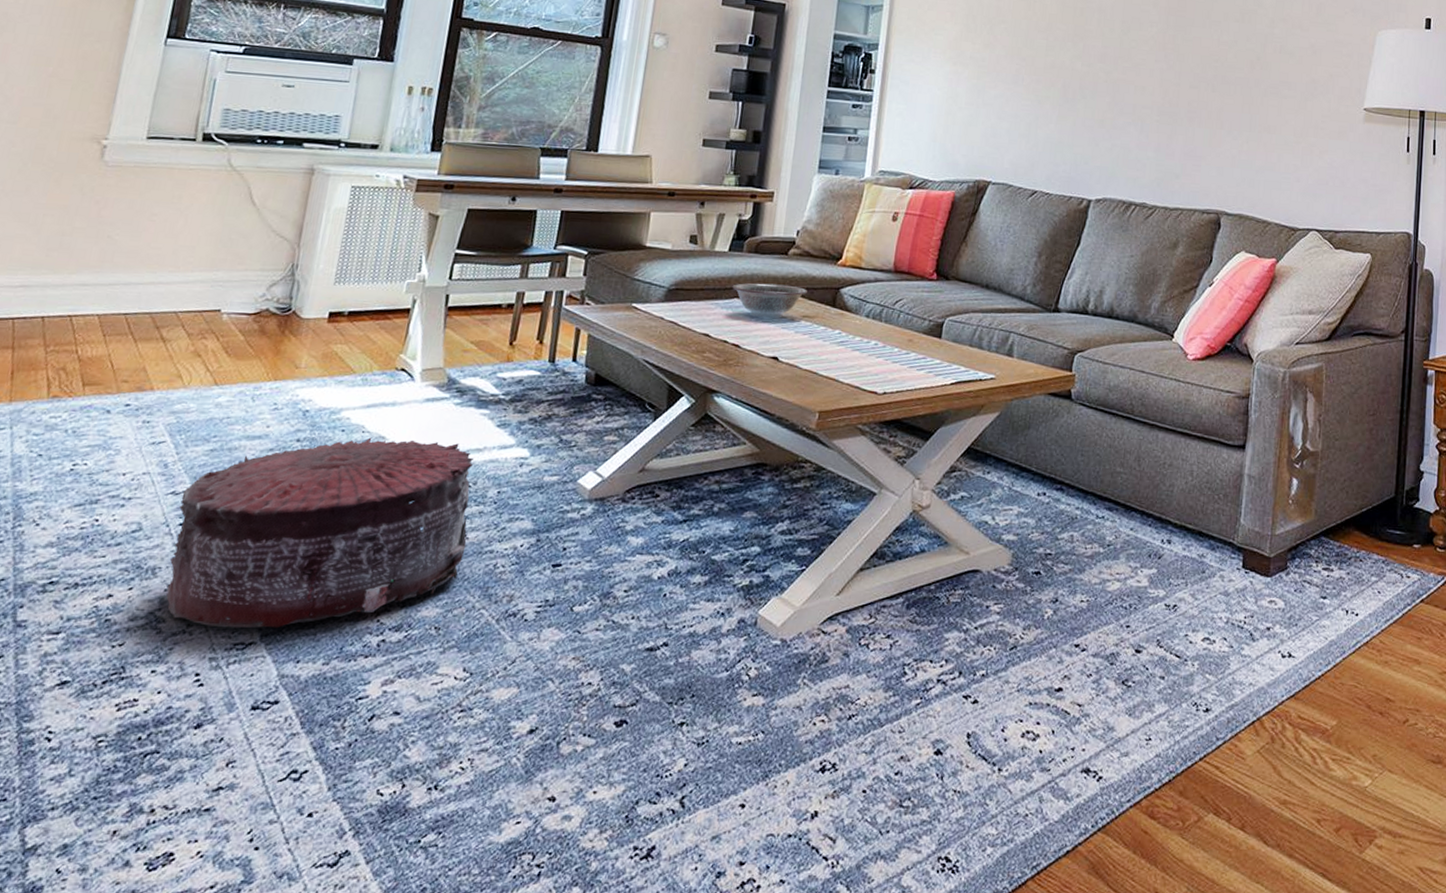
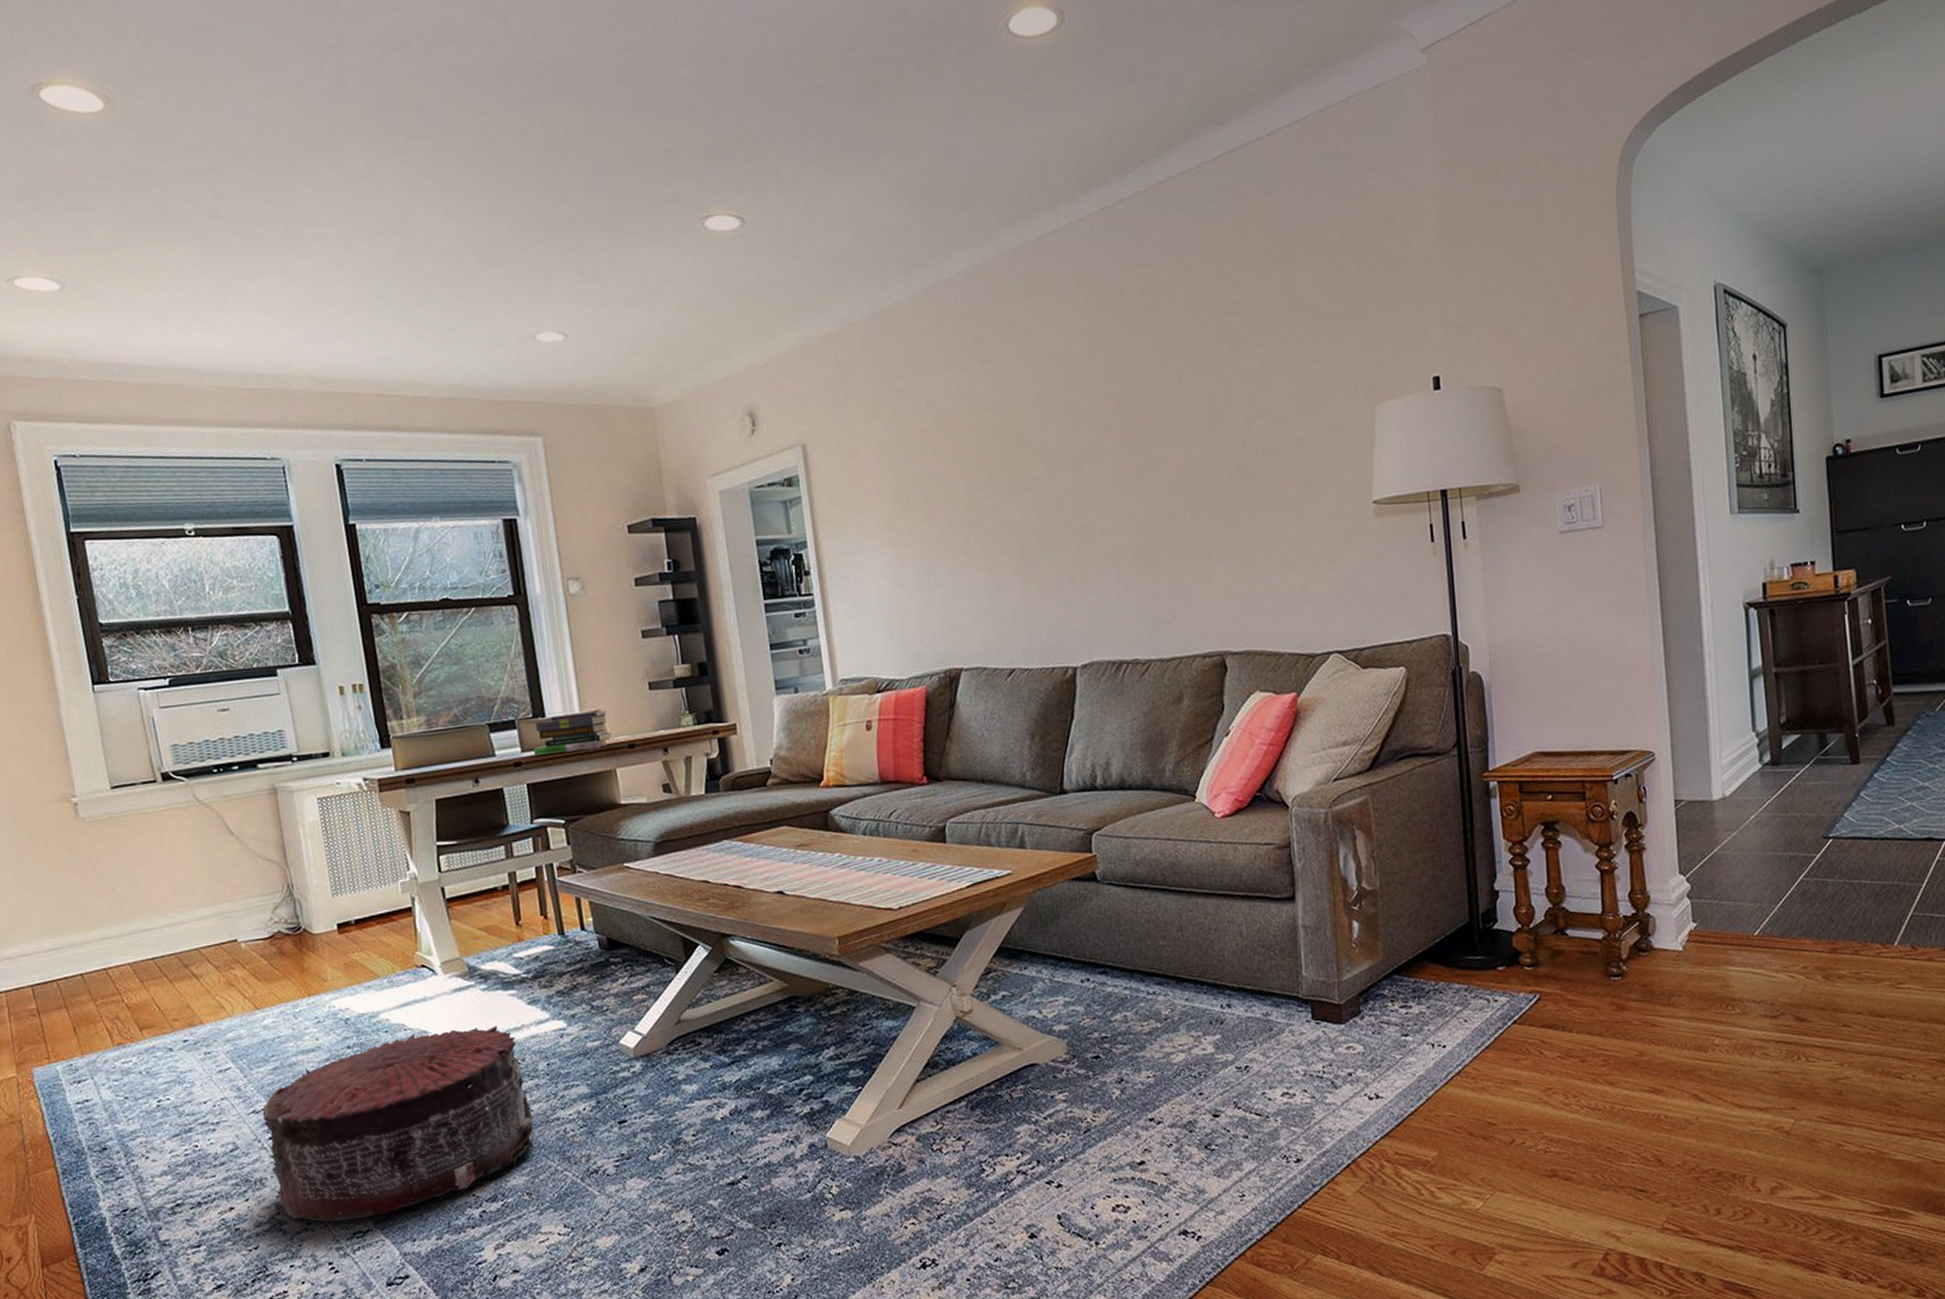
books: none [577,153,657,191] -> present [533,710,613,757]
decorative bowl: present [732,283,807,319] -> none [718,816,796,856]

